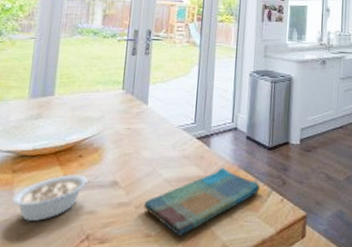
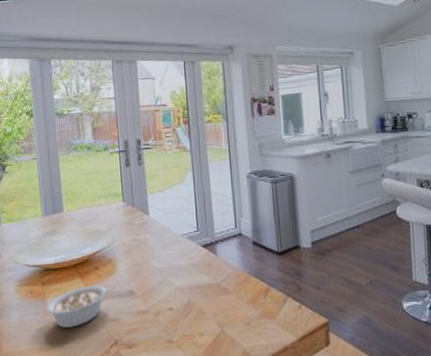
dish towel: present [144,167,260,236] -> none [161,274,274,342]

